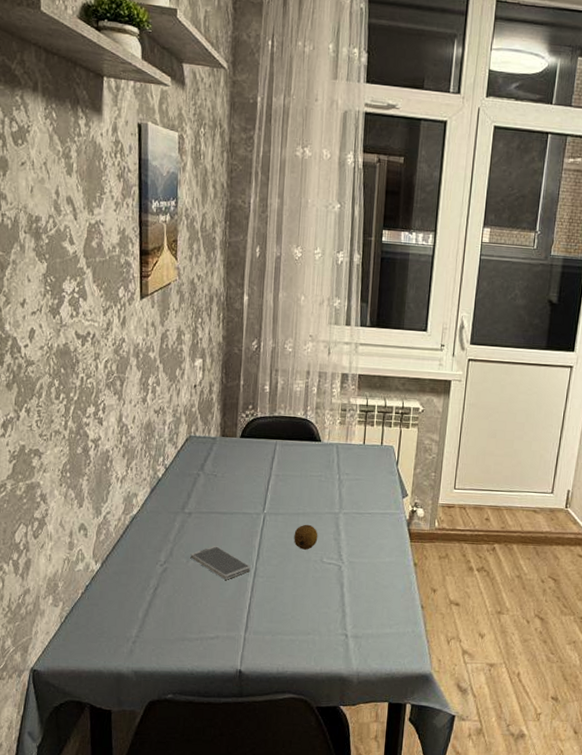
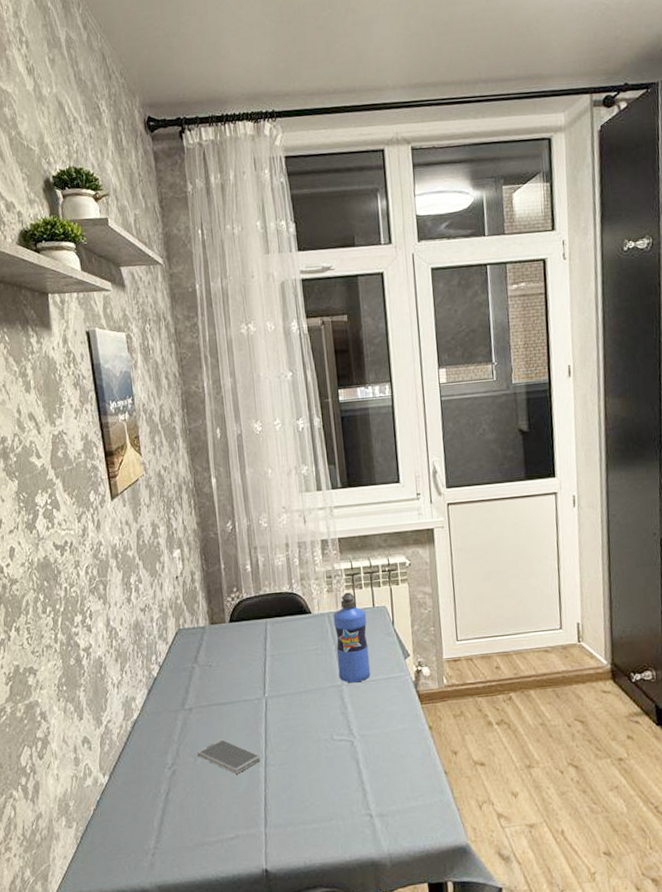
fruit: present [294,524,318,550] -> none [299,702,325,730]
water bottle: none [337,427,374,513] -> present [333,592,371,683]

